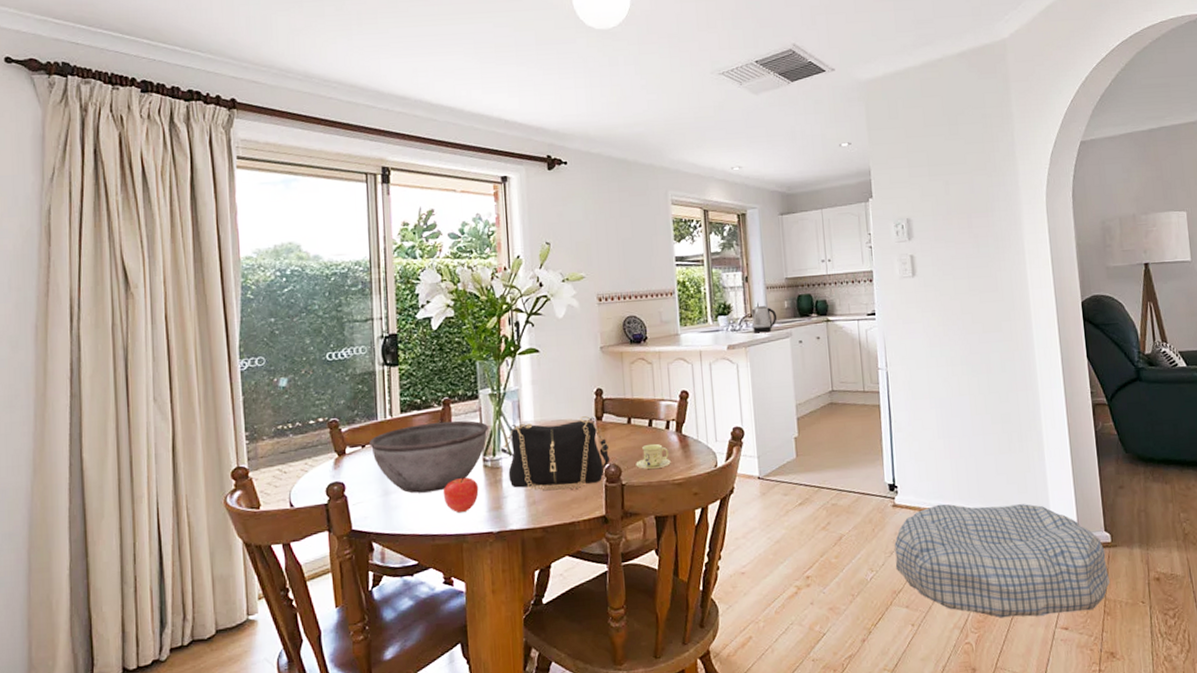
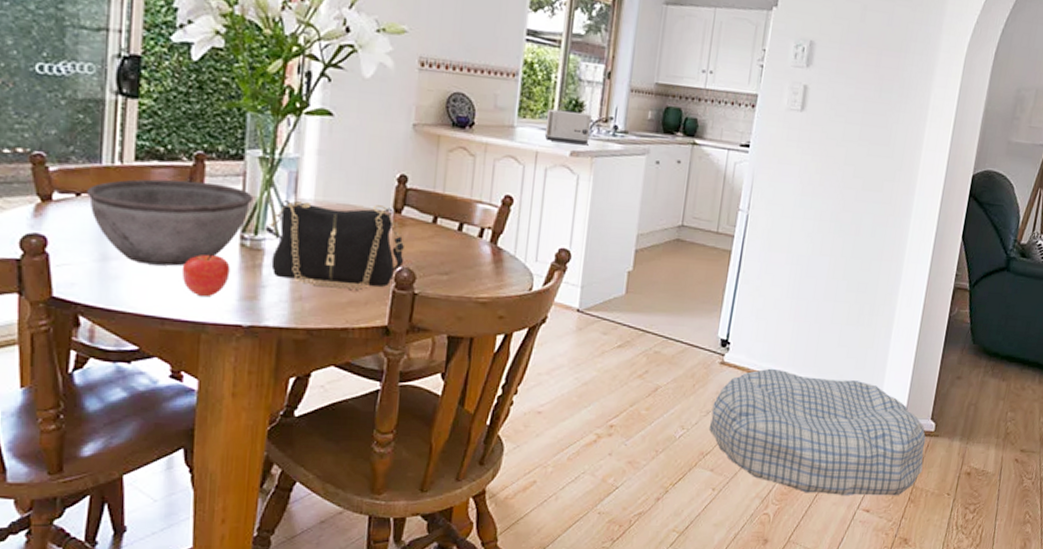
cup and saucer: present [636,443,671,470] -> none [434,251,478,282]
toaster: none [702,313,742,341] -> present [544,108,594,145]
kettle: present [750,305,777,334] -> none [604,110,637,145]

